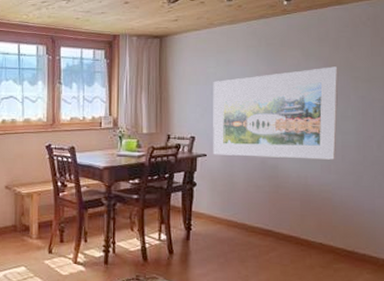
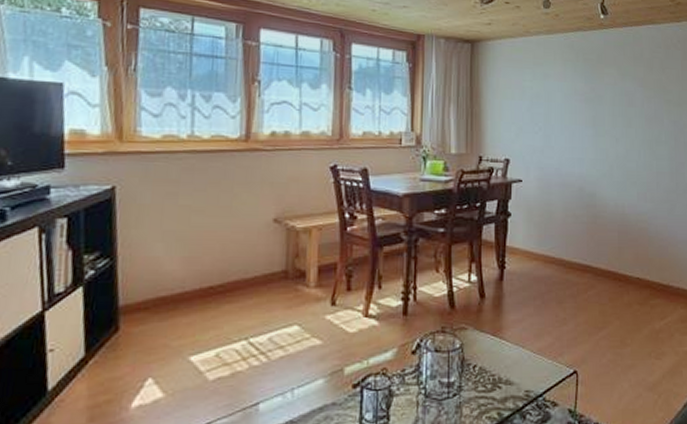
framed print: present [213,66,339,160] -> none [529,88,653,187]

